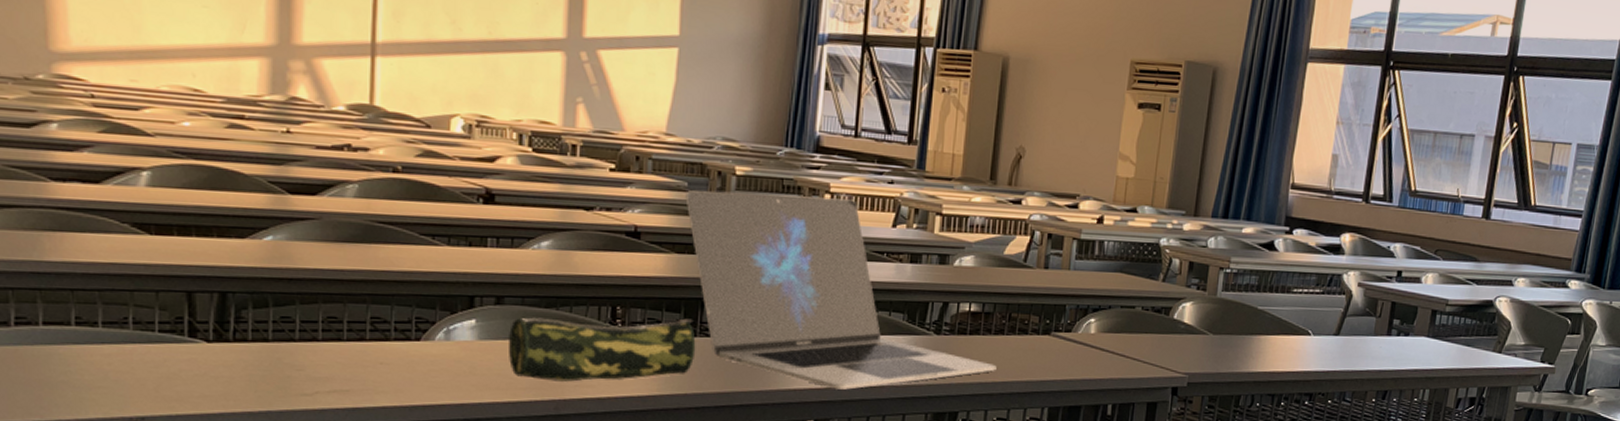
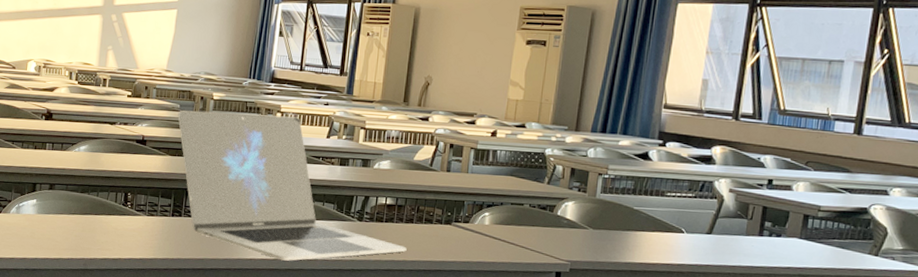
pencil case: present [509,317,696,382] -> none [56,199,181,246]

